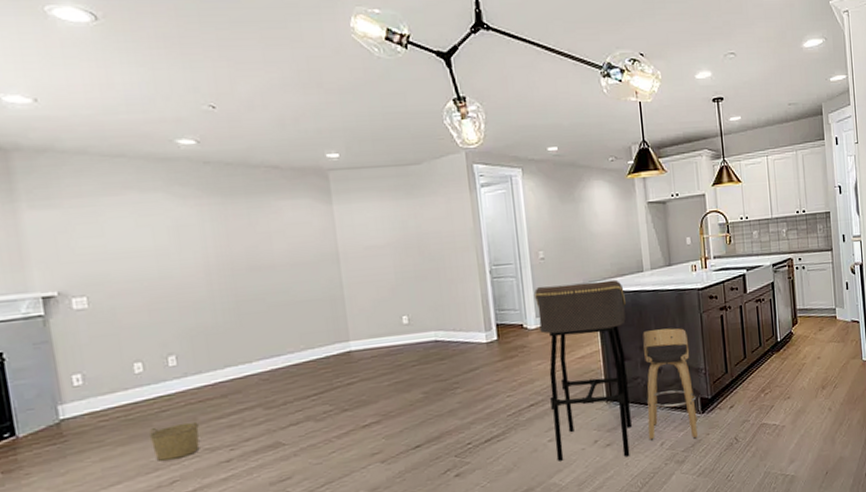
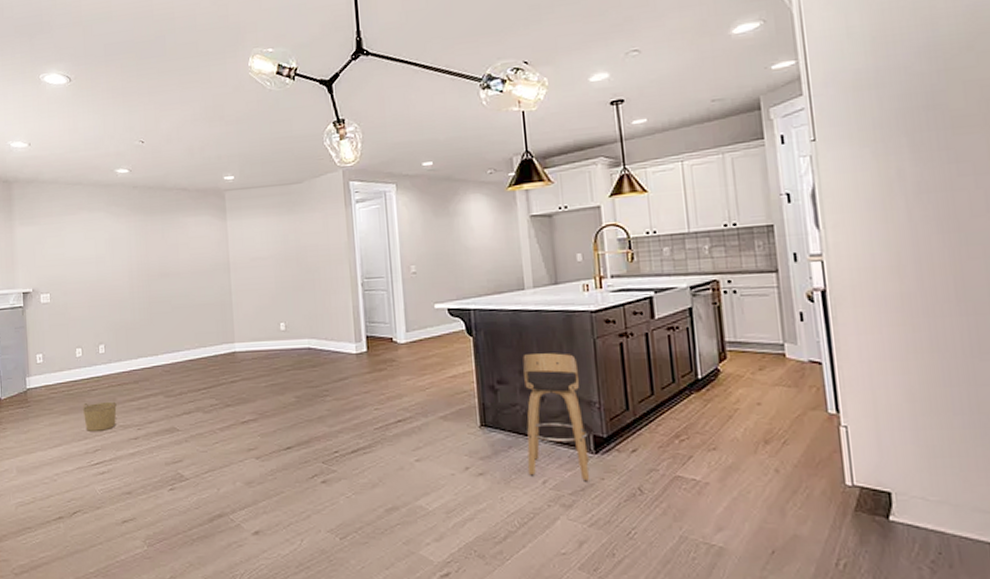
bar stool: present [534,279,632,461] -> none [405,297,508,491]

